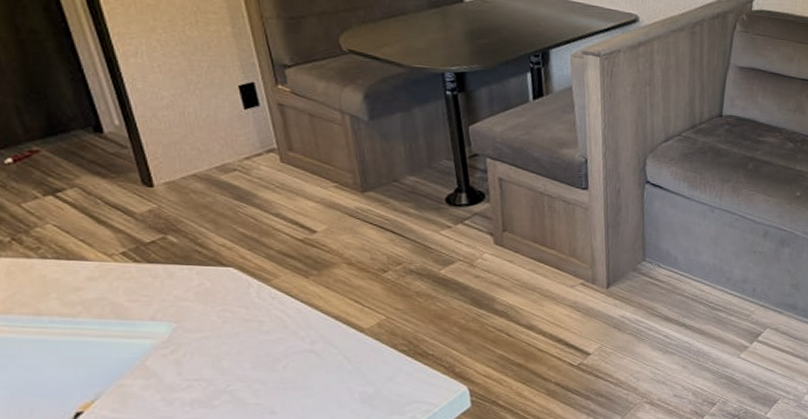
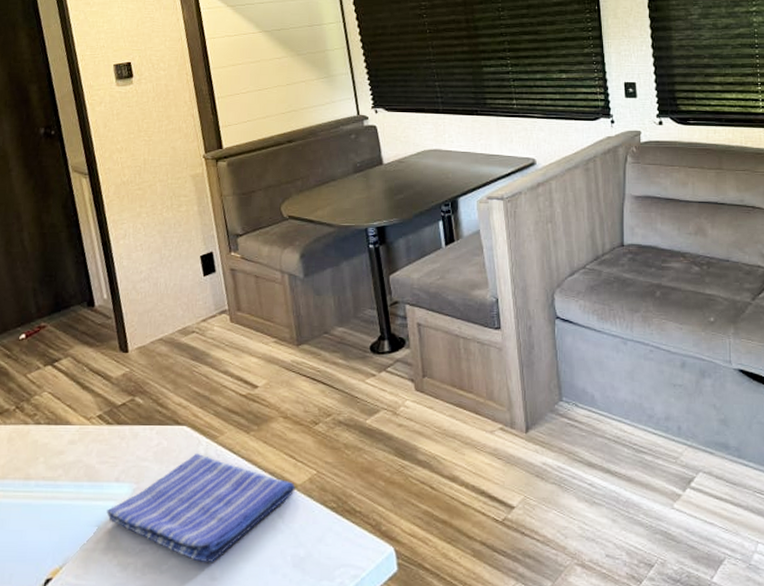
dish towel: none [143,295,362,398] -> present [106,453,295,562]

